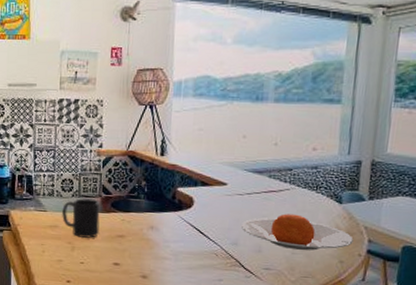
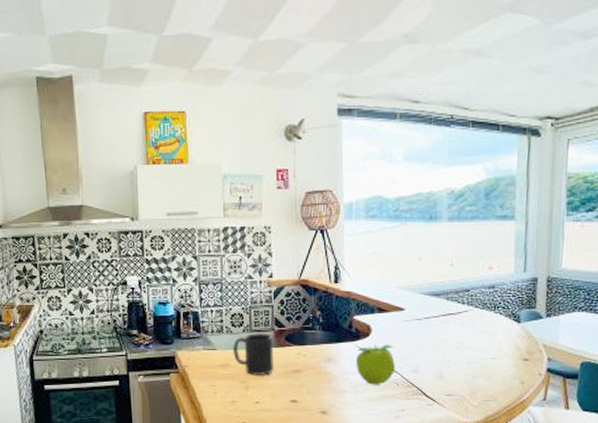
fruit: none [177,216,216,255] -> present [355,344,395,385]
plate: present [242,214,354,251] -> none [421,336,533,373]

